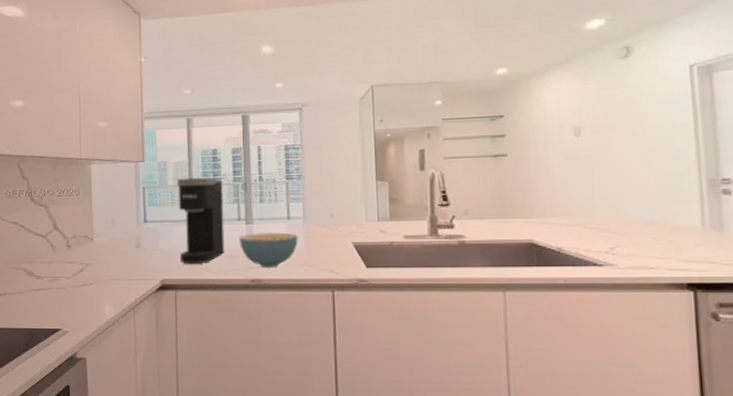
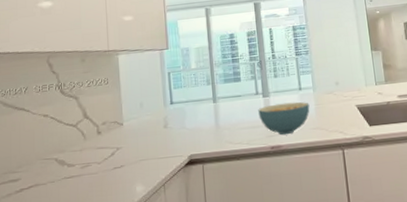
coffee maker: present [177,177,225,265] -> none [199,59,246,139]

